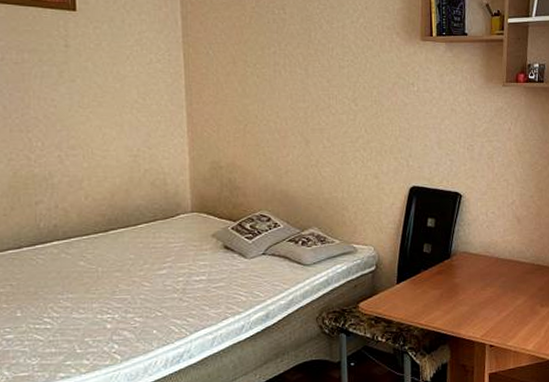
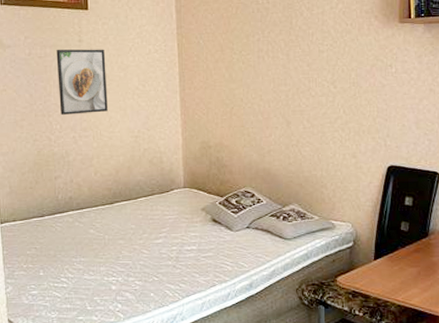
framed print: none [36,55,101,130] -> present [56,49,108,115]

